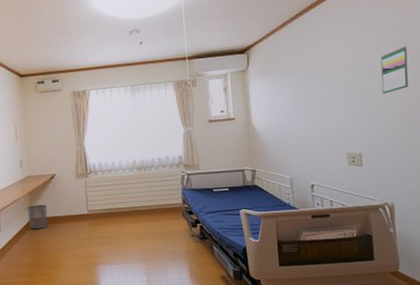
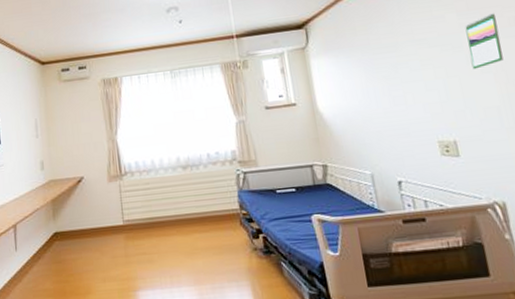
waste bin: present [27,204,48,229] -> none [49,214,74,246]

